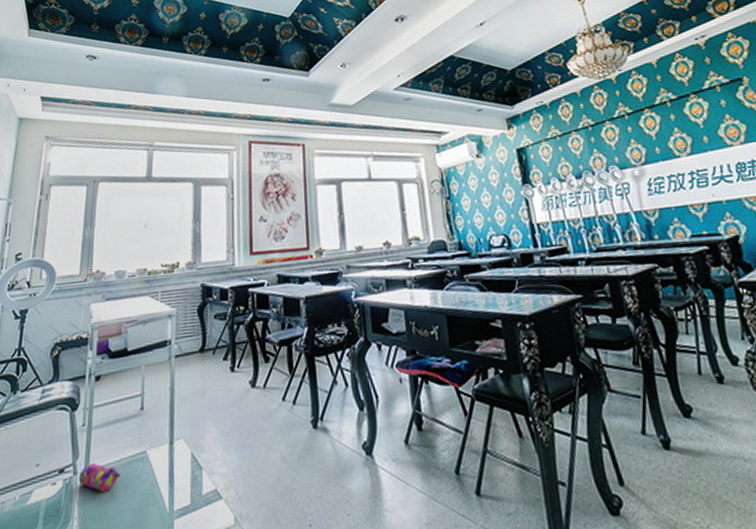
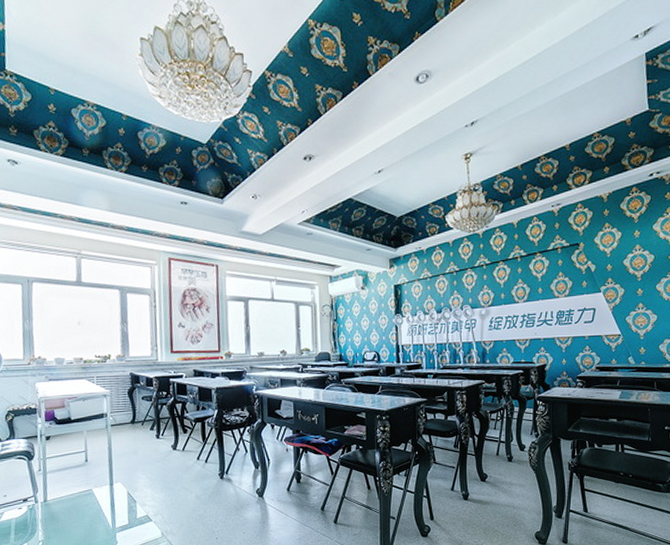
pencil case: present [79,462,121,492] -> none [40,495,73,514]

